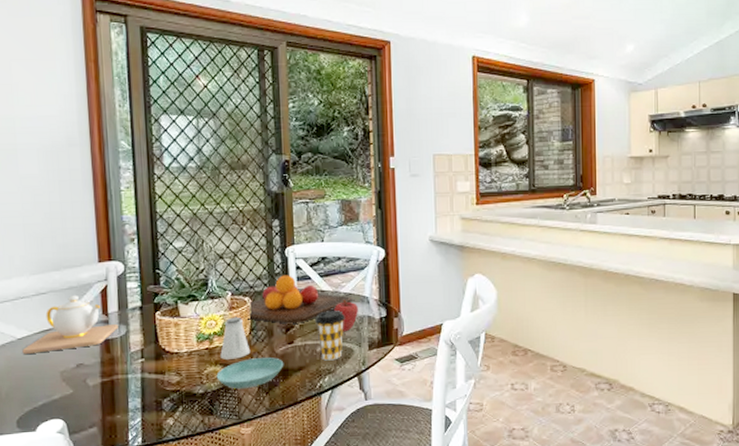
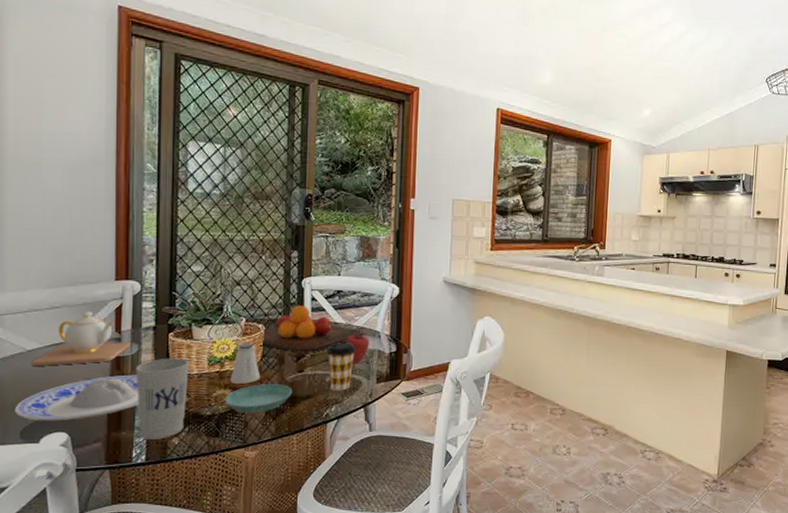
plate: none [9,357,132,409] -> present [14,374,139,421]
cup: none [125,337,179,422] -> present [136,358,190,441]

